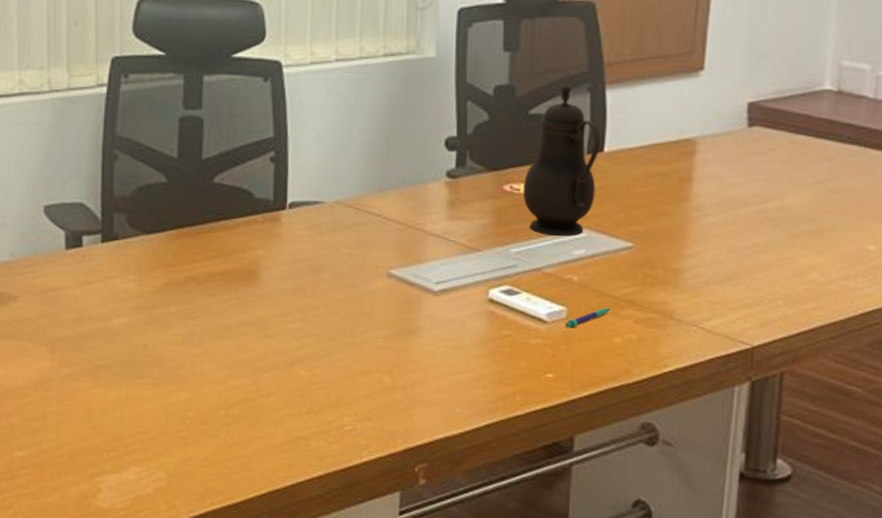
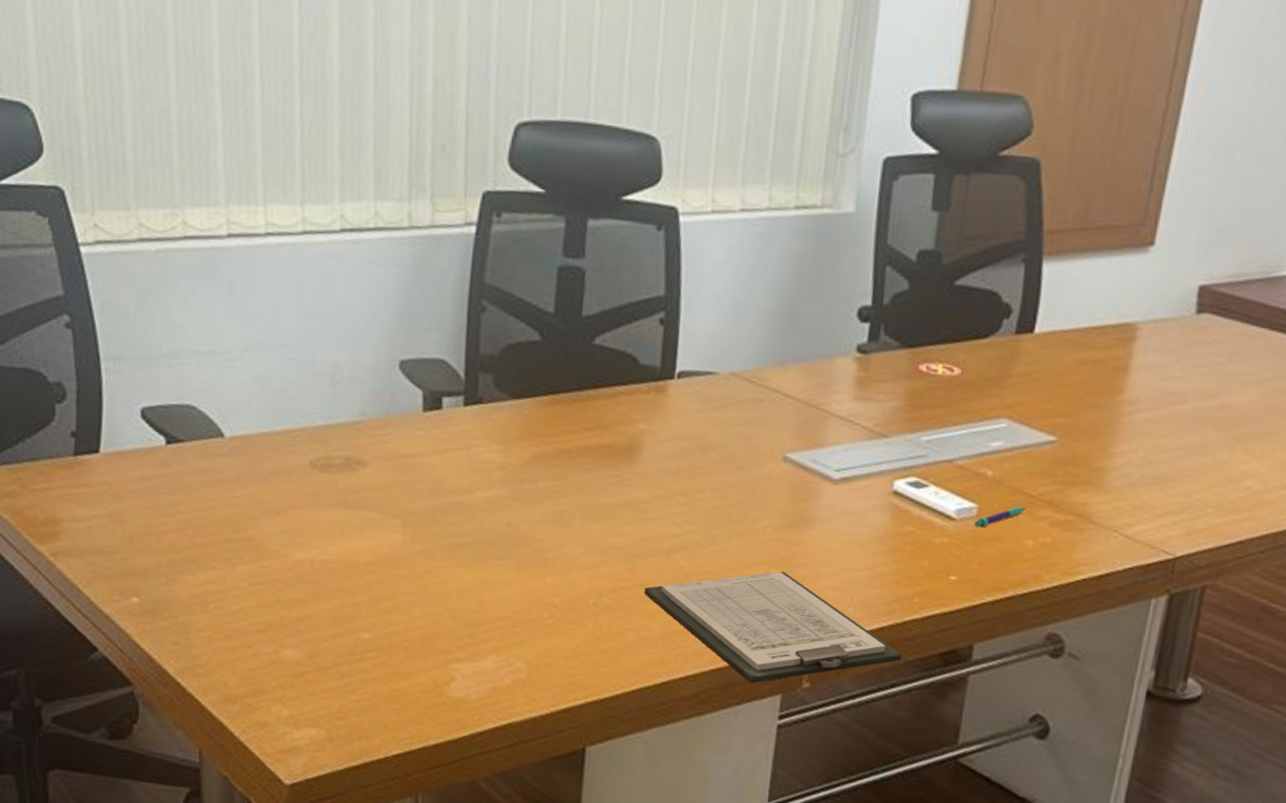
clipboard: none [269,377,508,482] -> present [644,571,902,684]
coffeepot: present [523,85,601,237] -> none [940,254,1032,426]

